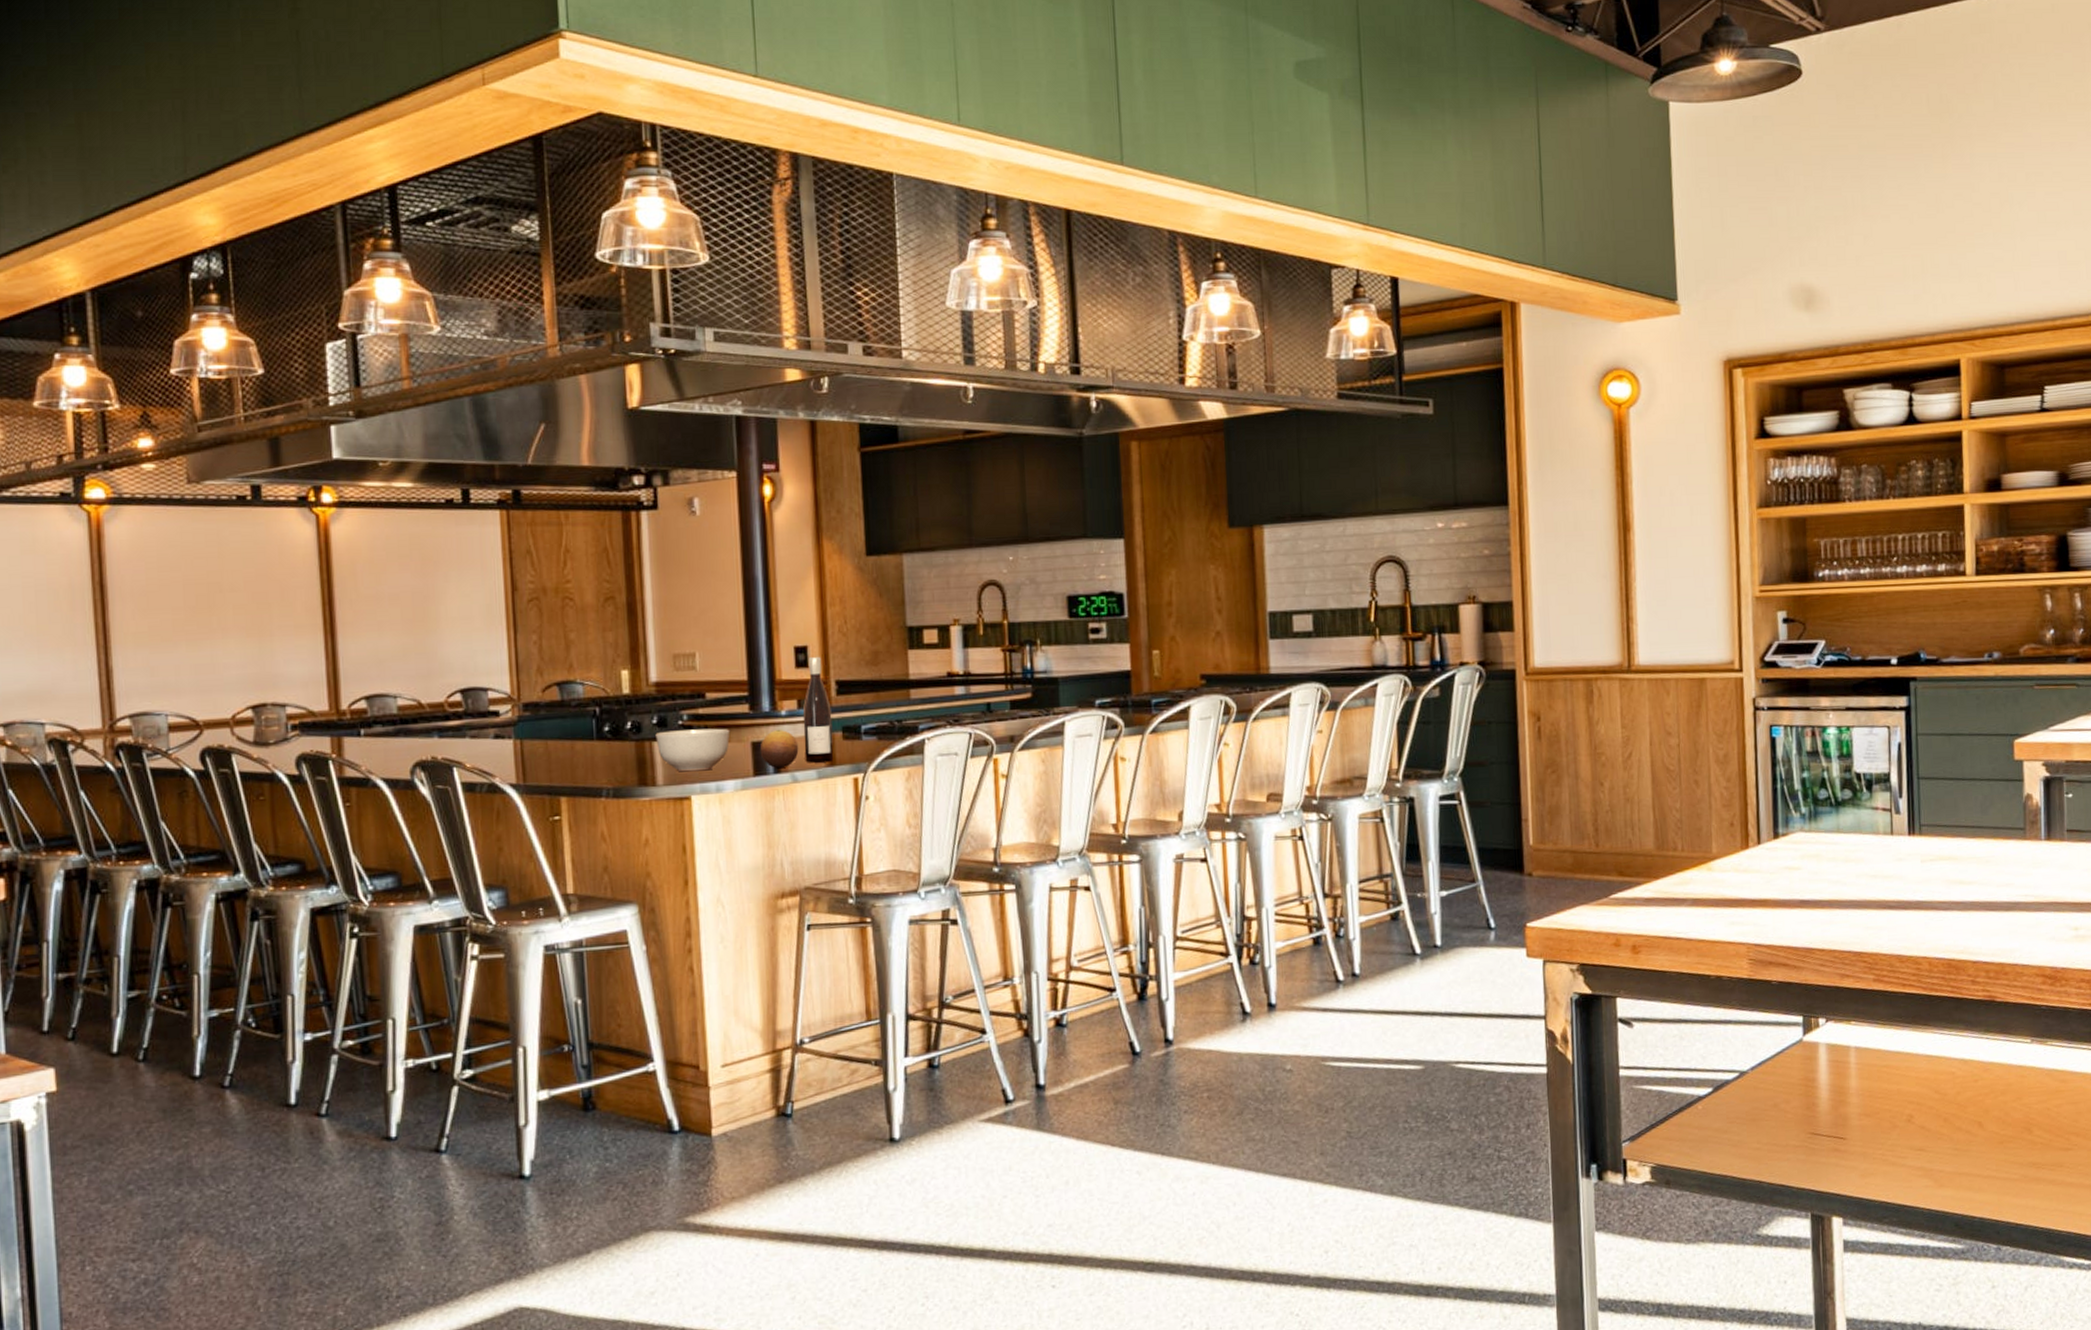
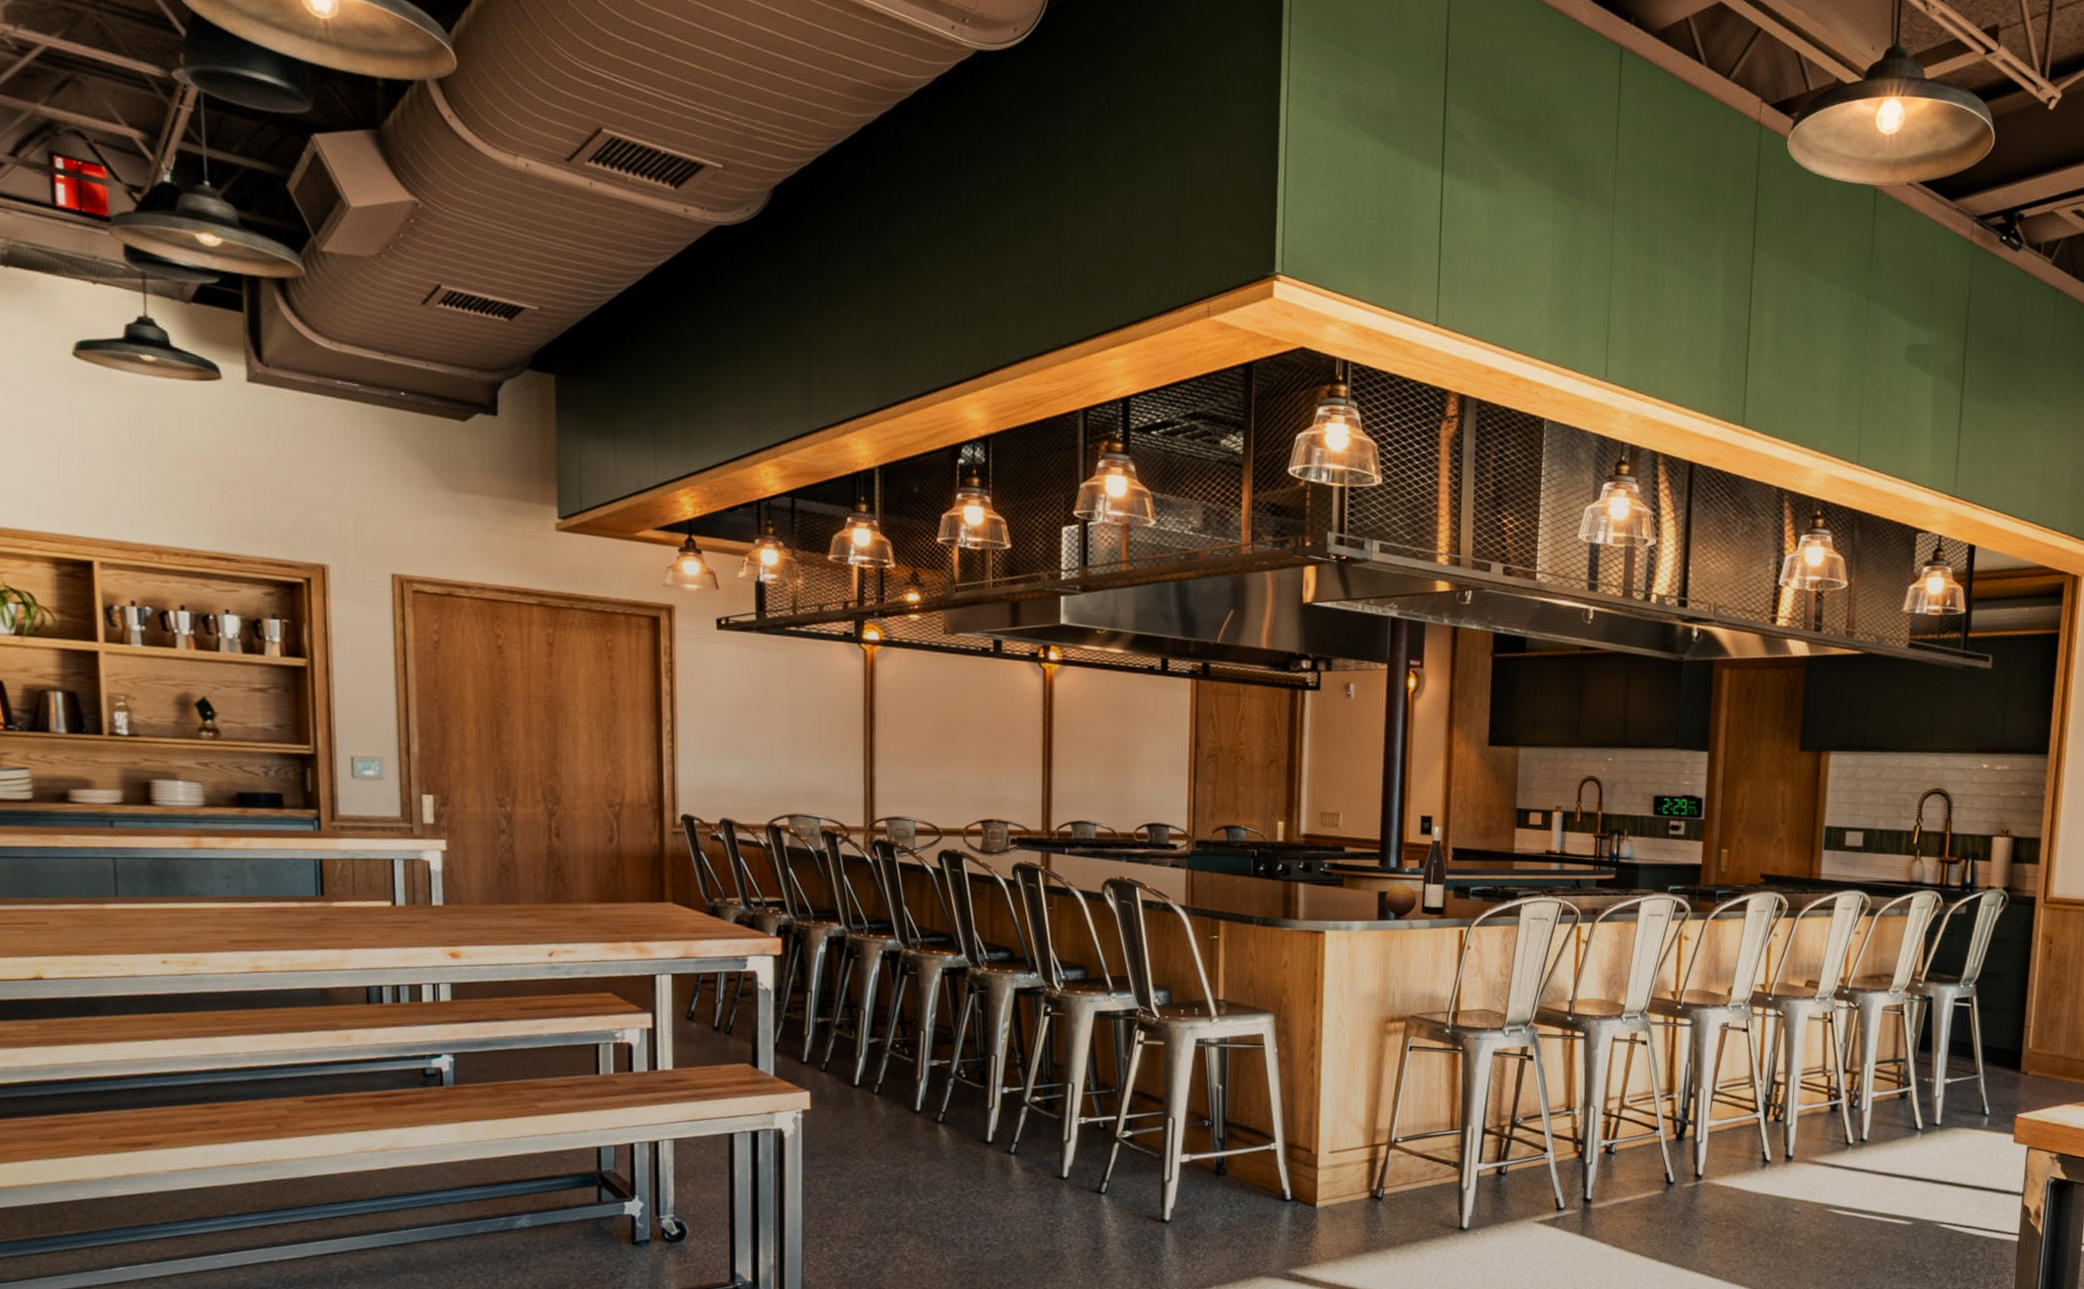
bowl: present [655,728,730,772] -> none [1301,875,1362,911]

